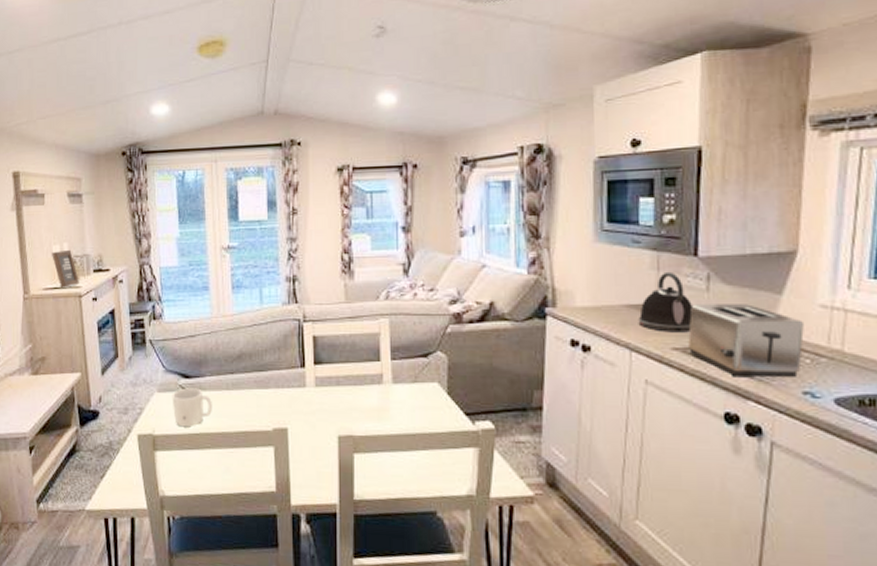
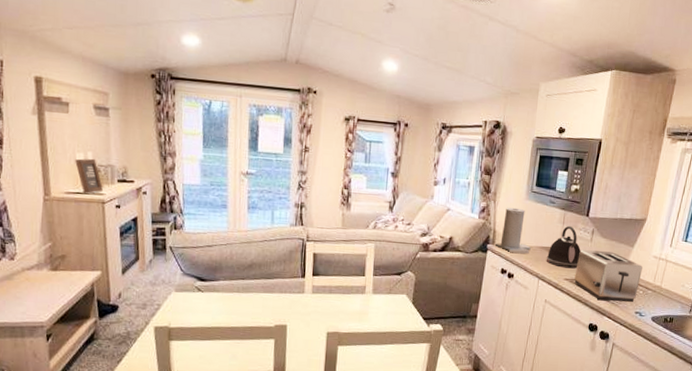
mug: present [172,388,212,427] -> none [188,289,224,322]
paper towel: none [556,254,612,317] -> present [494,207,531,254]

